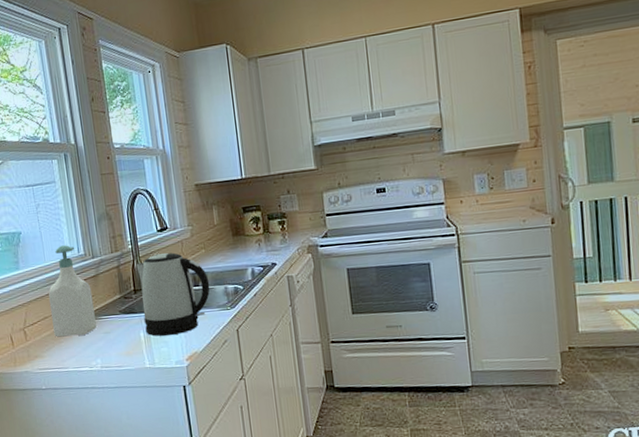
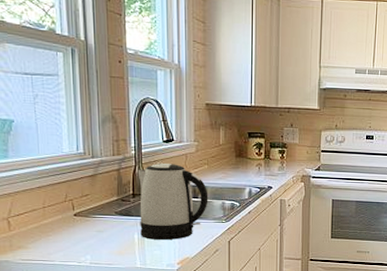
soap bottle: present [48,245,97,337] -> none [39,141,89,231]

